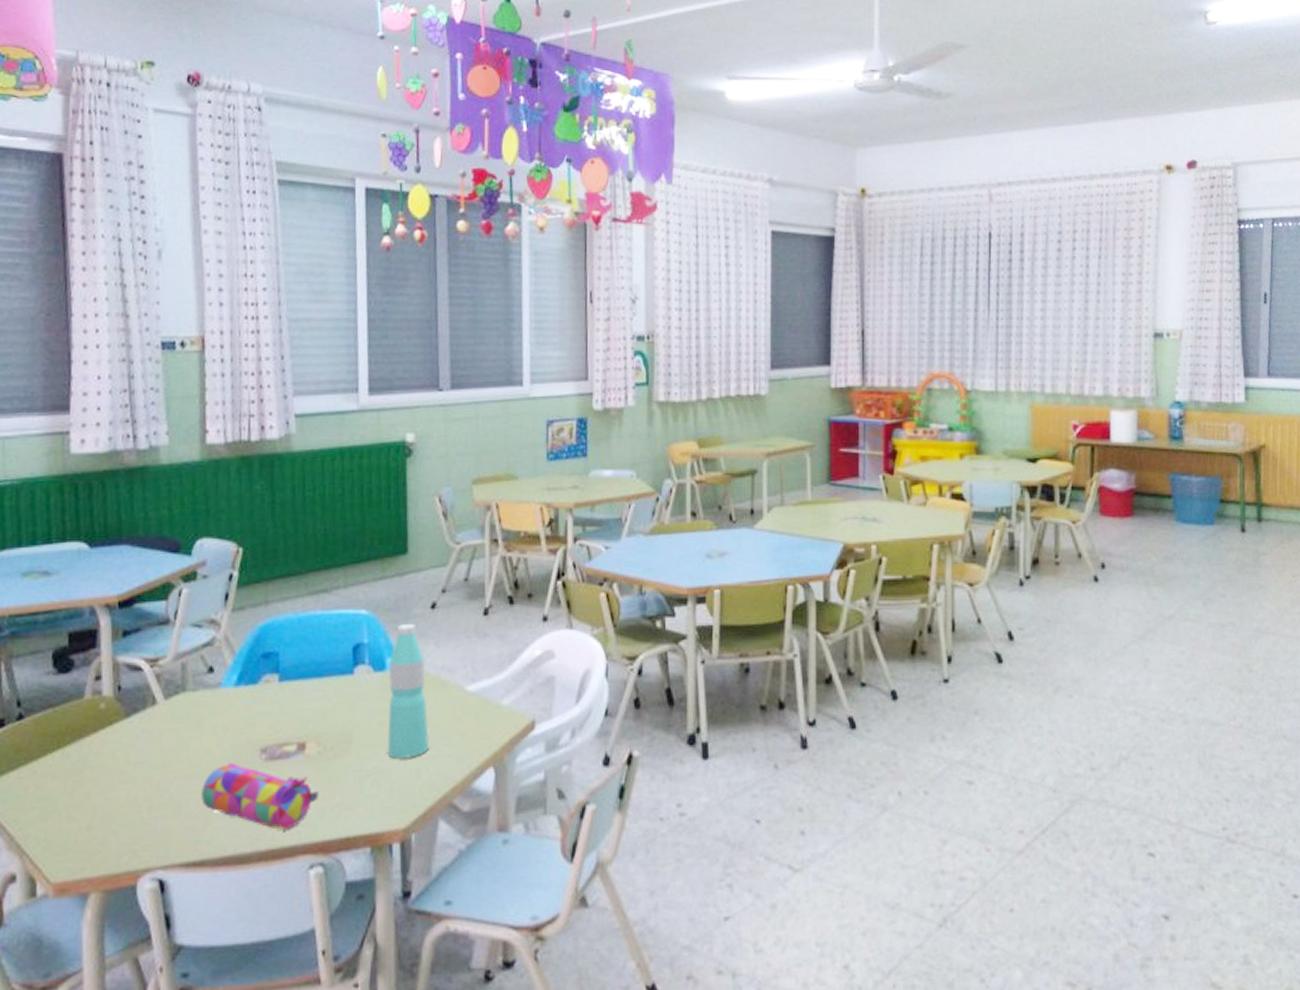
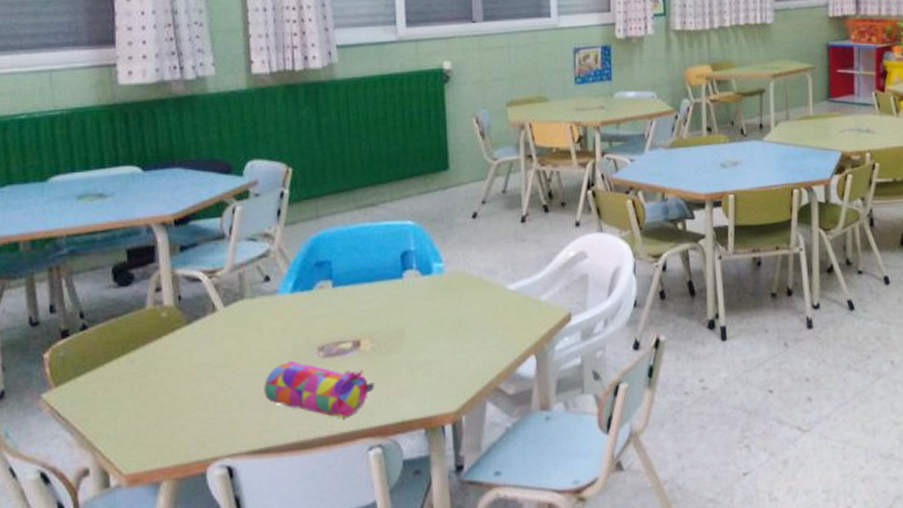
water bottle: present [387,623,429,759] -> none [435,231,475,351]

